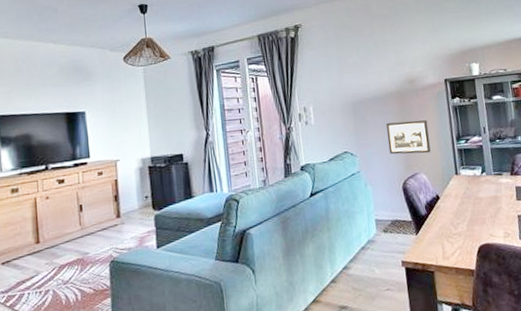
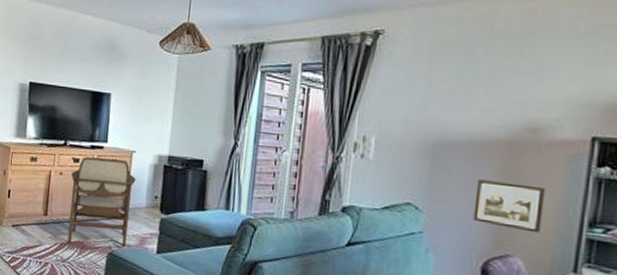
armchair: none [58,170,127,264] -> present [67,156,136,248]

